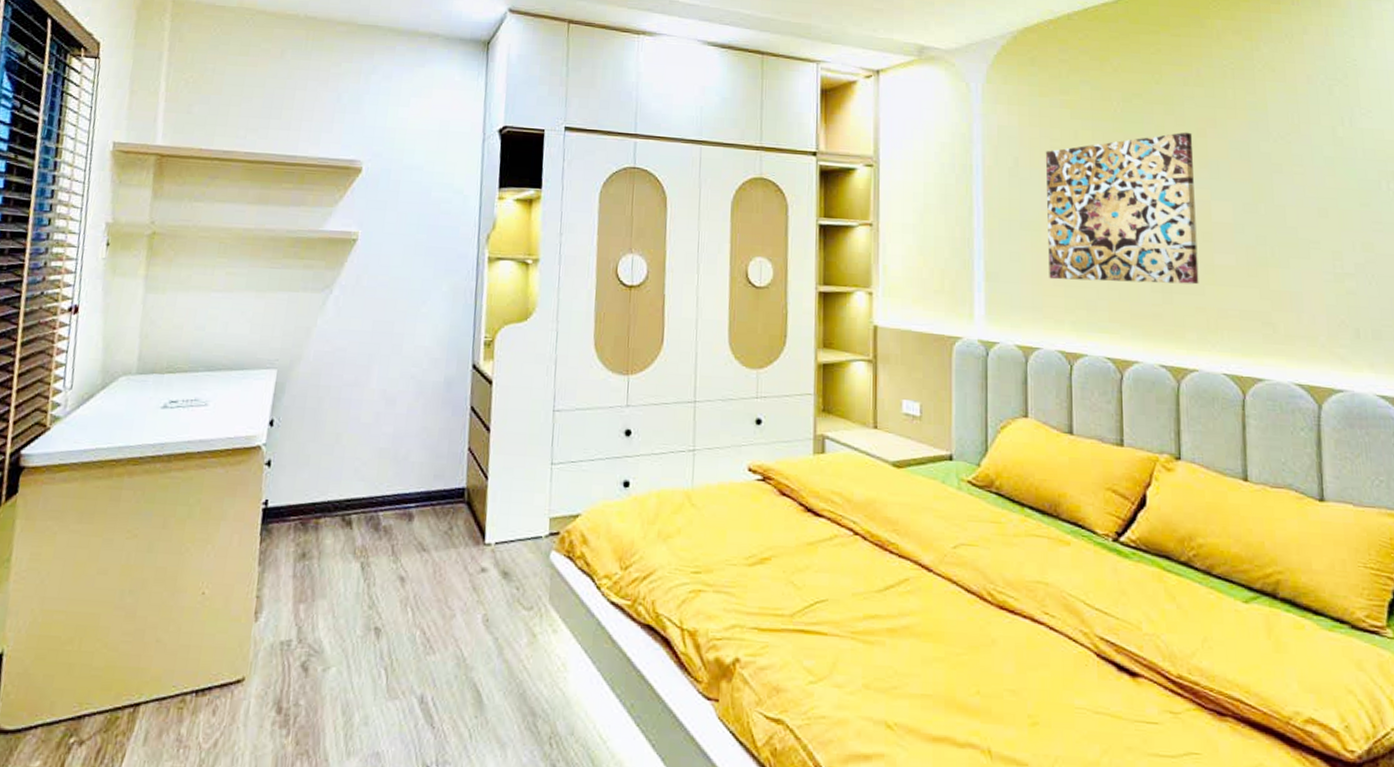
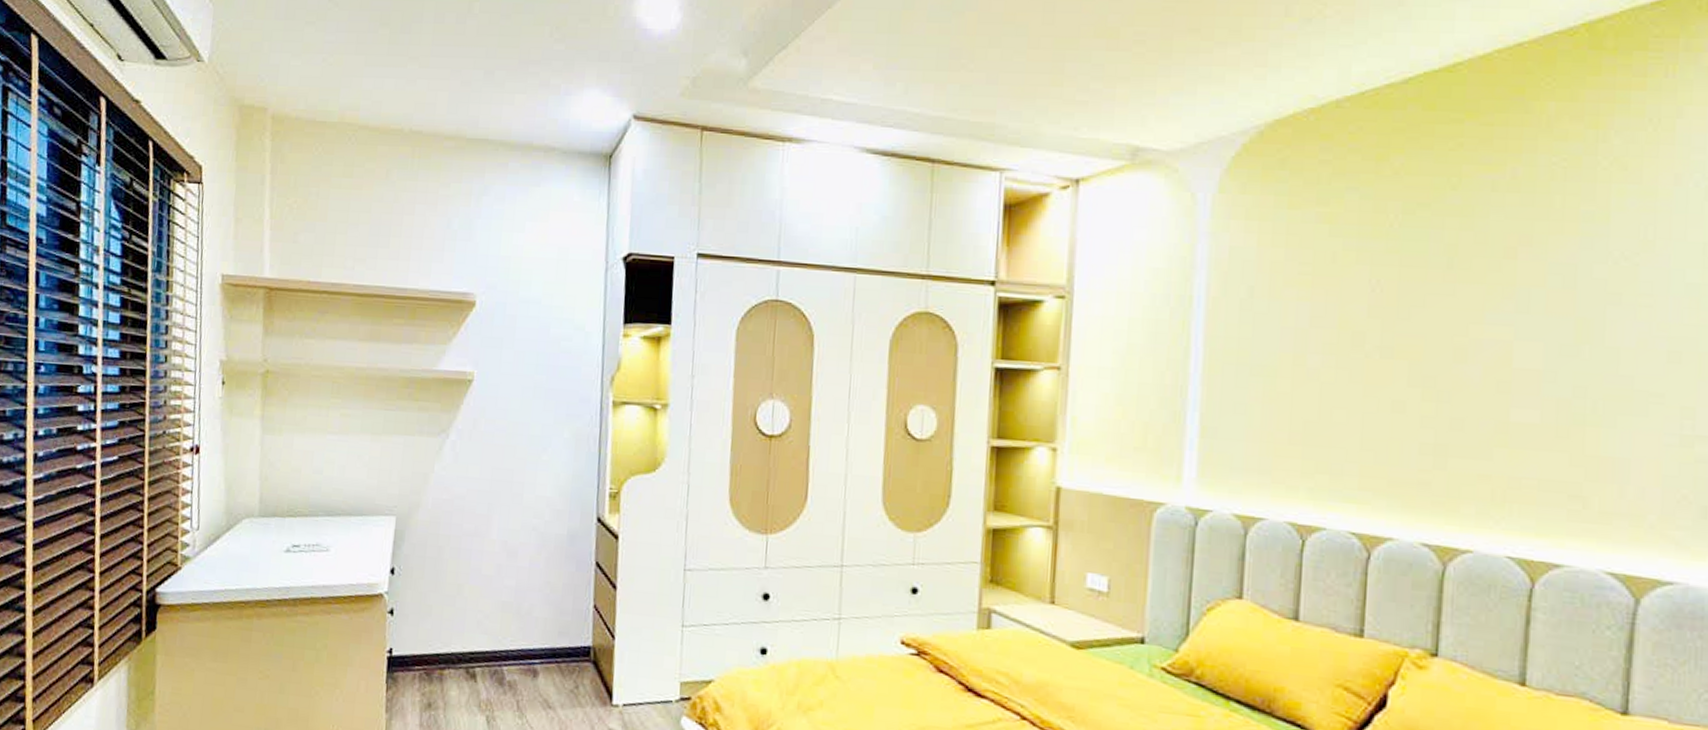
wall art: present [1045,132,1199,285] -> none [1283,252,1497,447]

